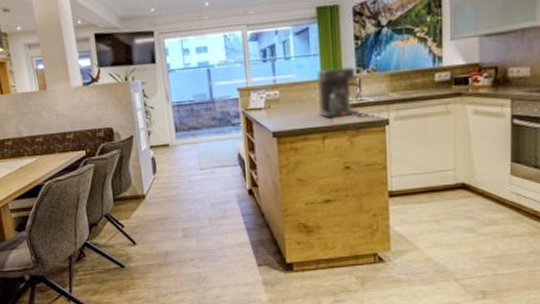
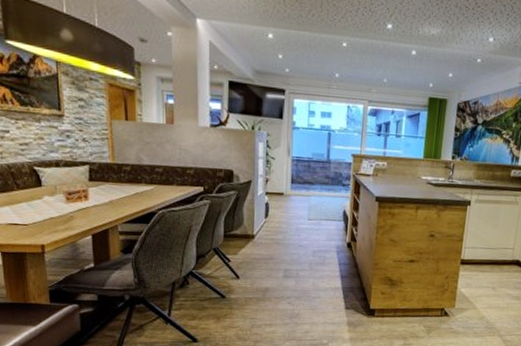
coffee maker: present [316,66,360,119] -> none [416,150,453,195]

